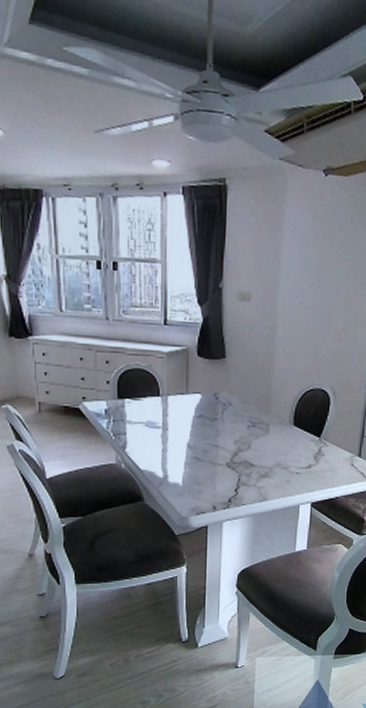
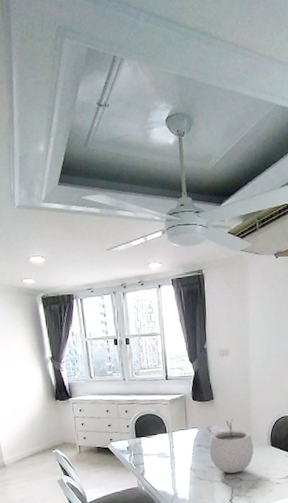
plant pot: none [214,385,272,456] -> present [209,418,254,473]

